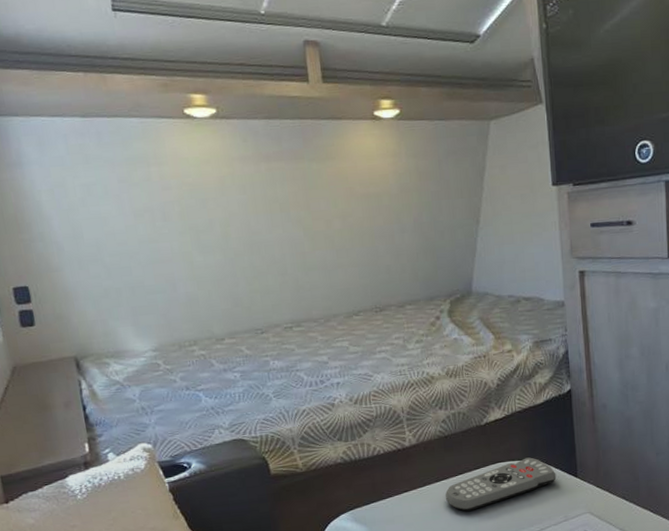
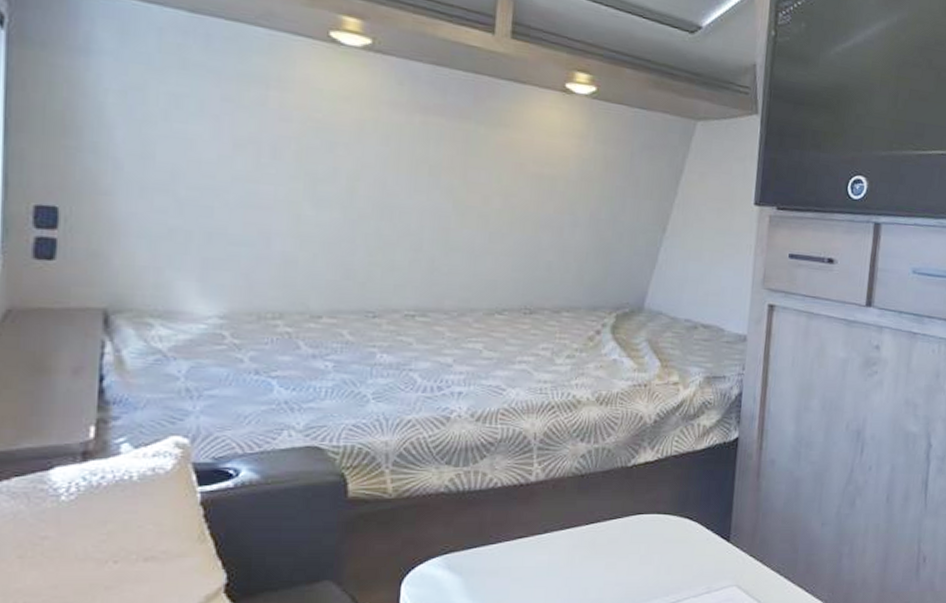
remote control: present [445,457,557,512] -> none [568,512,706,570]

